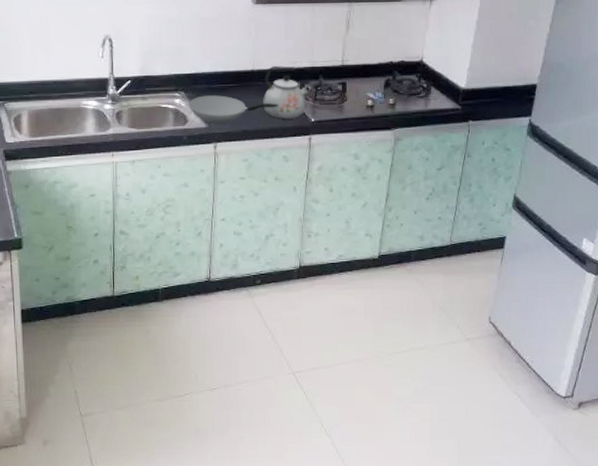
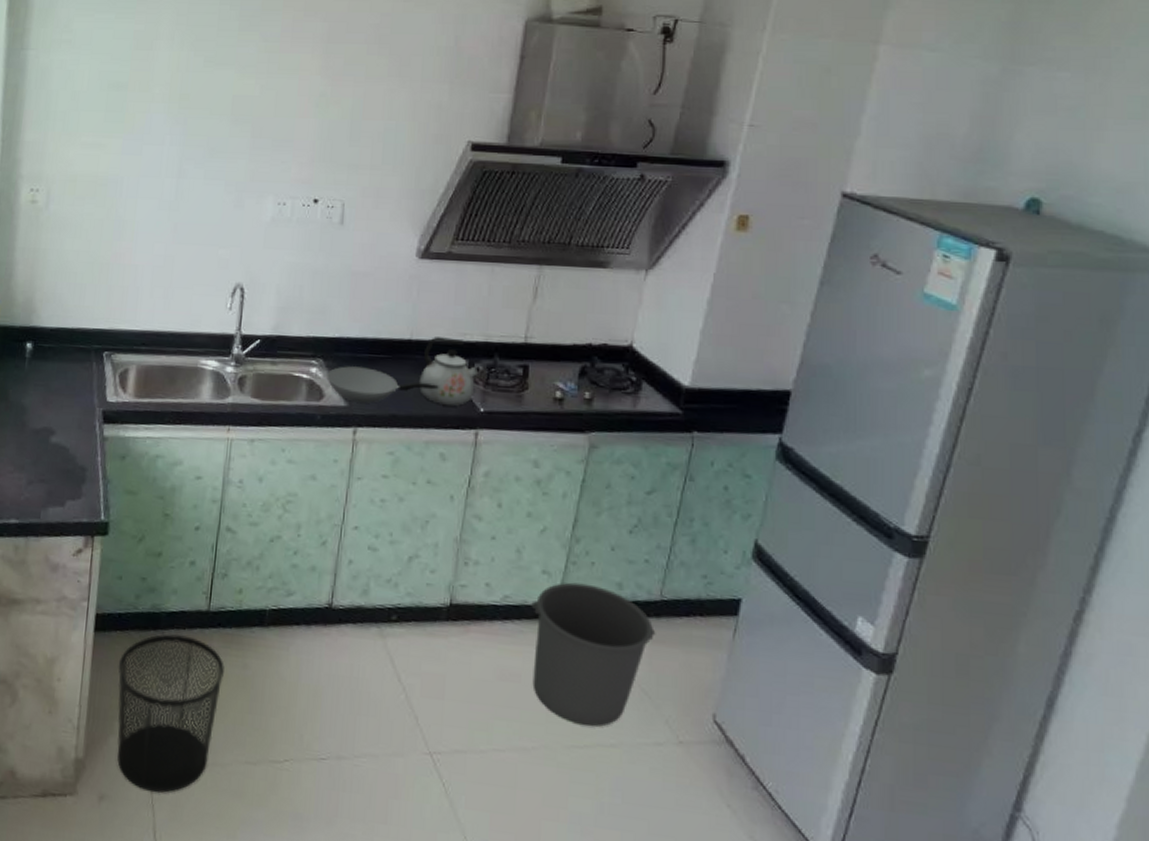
waste bin: none [45,315,131,432] -> present [117,633,224,793]
bucket: none [359,239,448,337] -> present [531,582,656,727]

